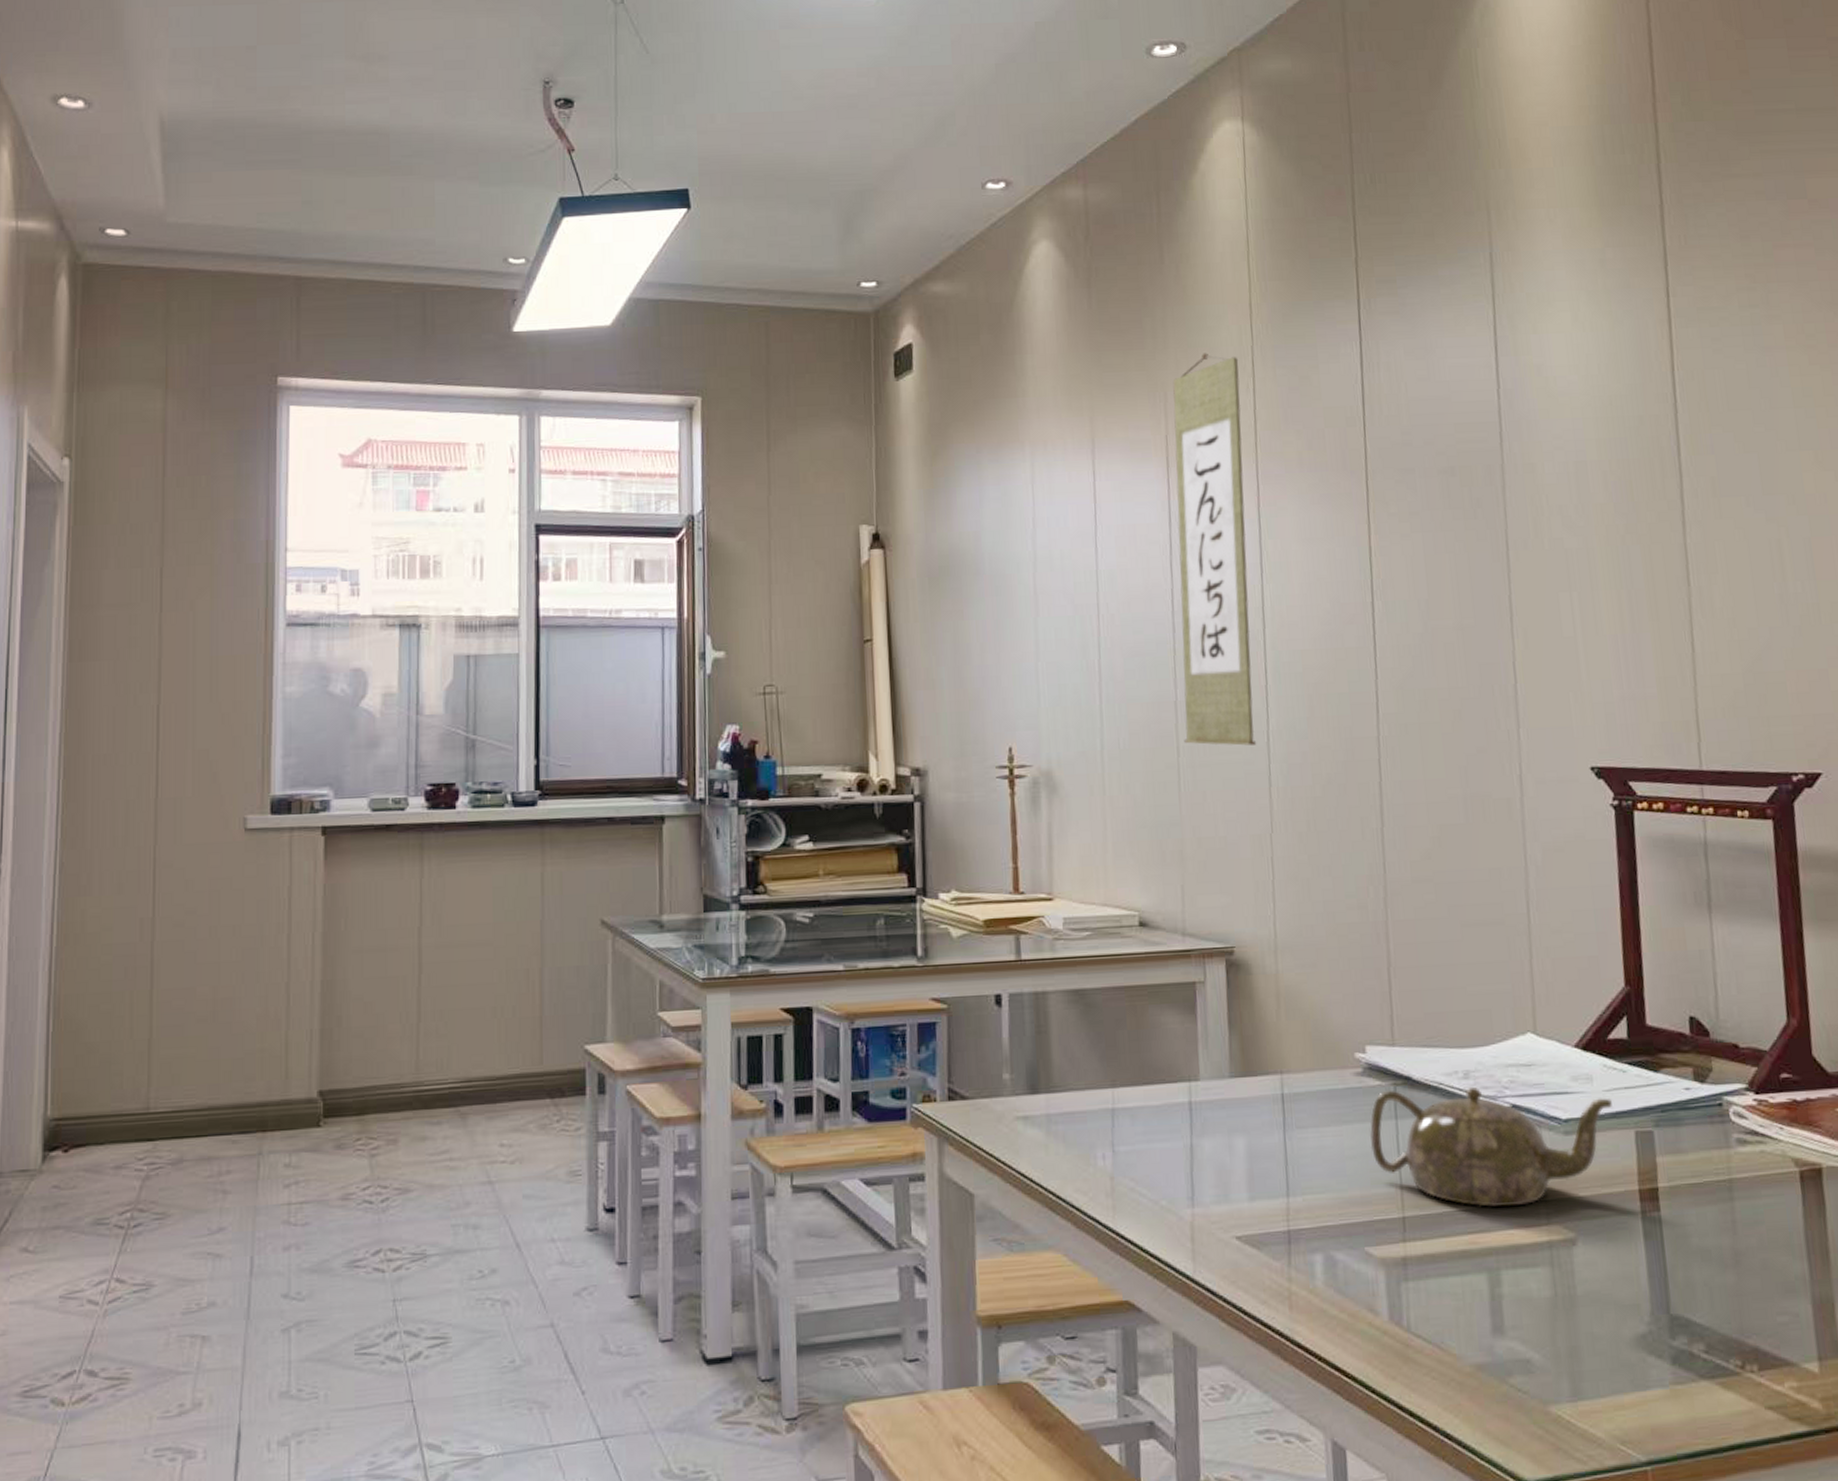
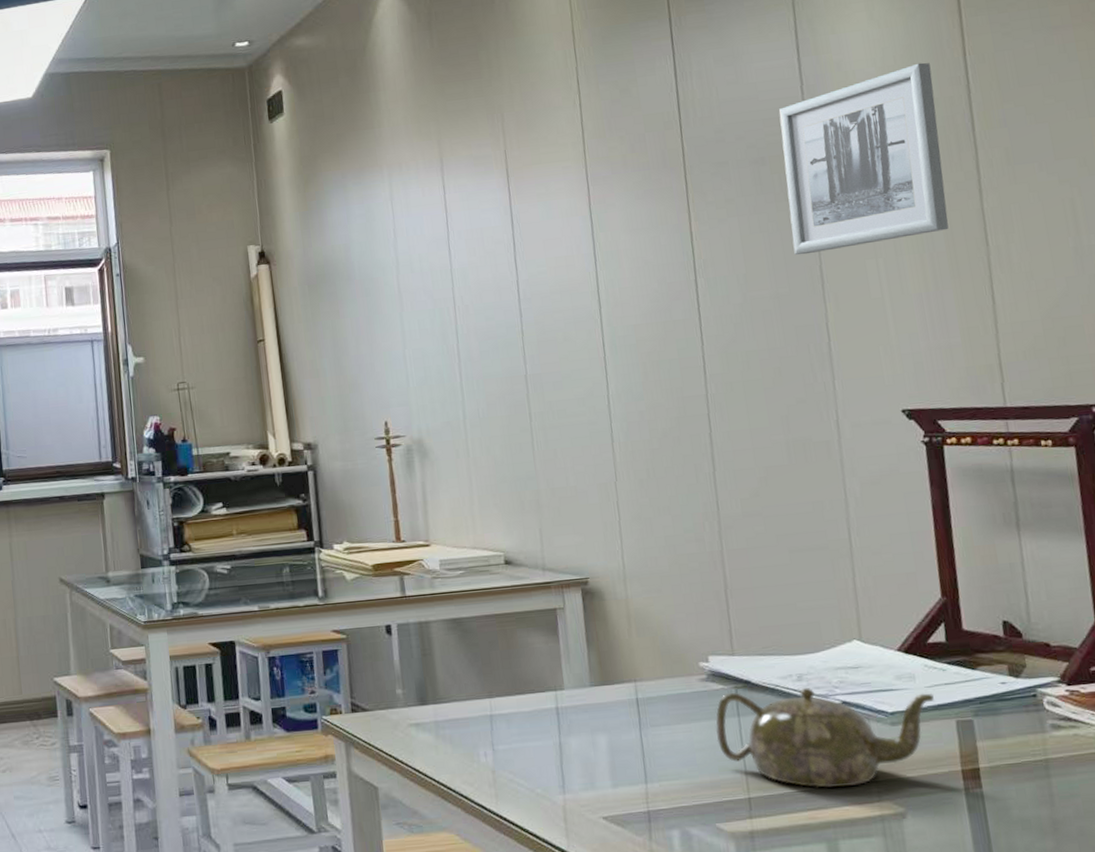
wall scroll: present [1173,353,1257,746] -> none [508,76,599,410]
wall art: none [1472,374,1649,582] -> present [779,62,949,255]

